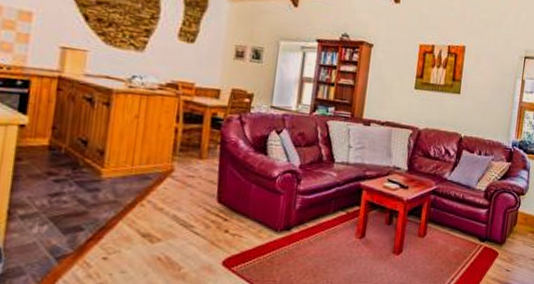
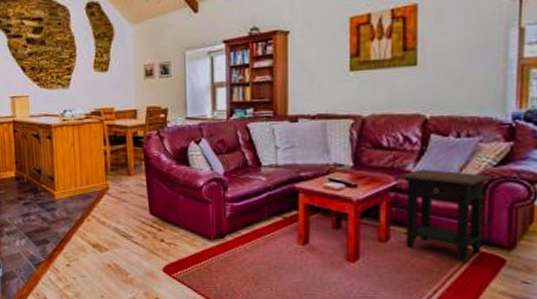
side table: none [436,178,496,255] -> present [400,169,491,262]

